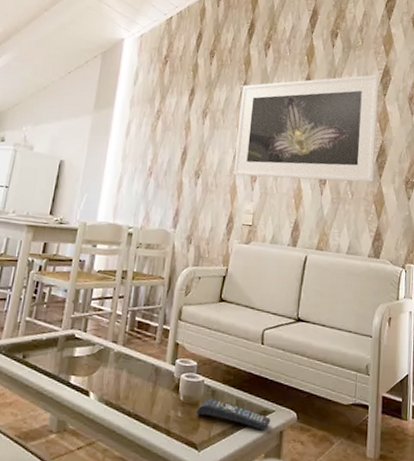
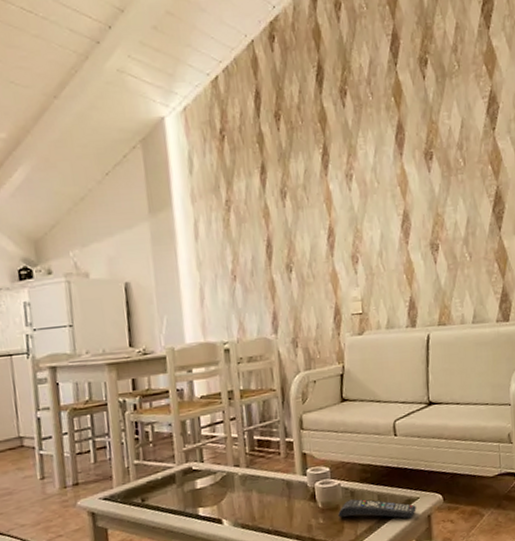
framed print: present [233,74,379,183] -> none [322,104,493,261]

